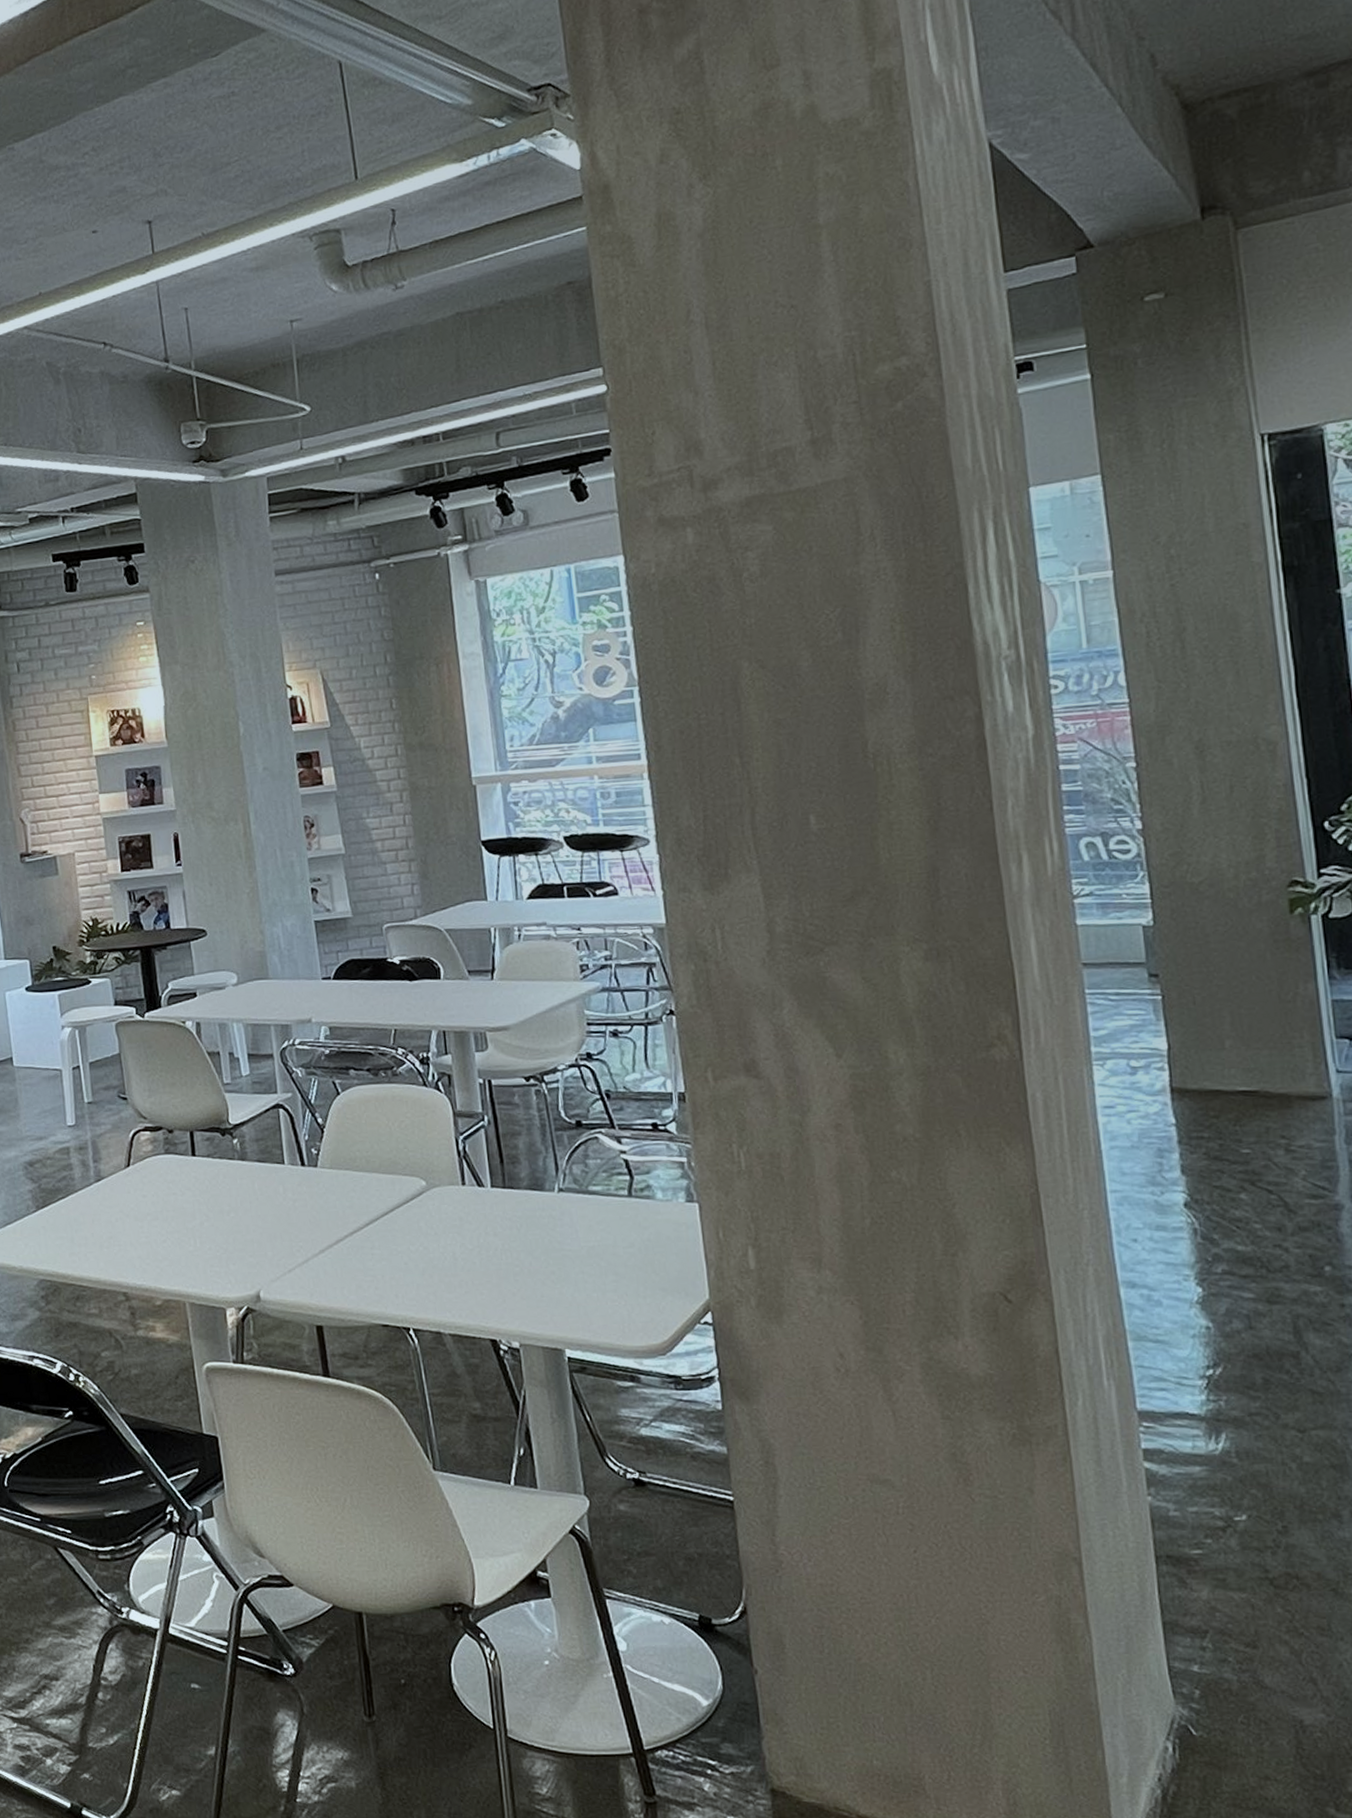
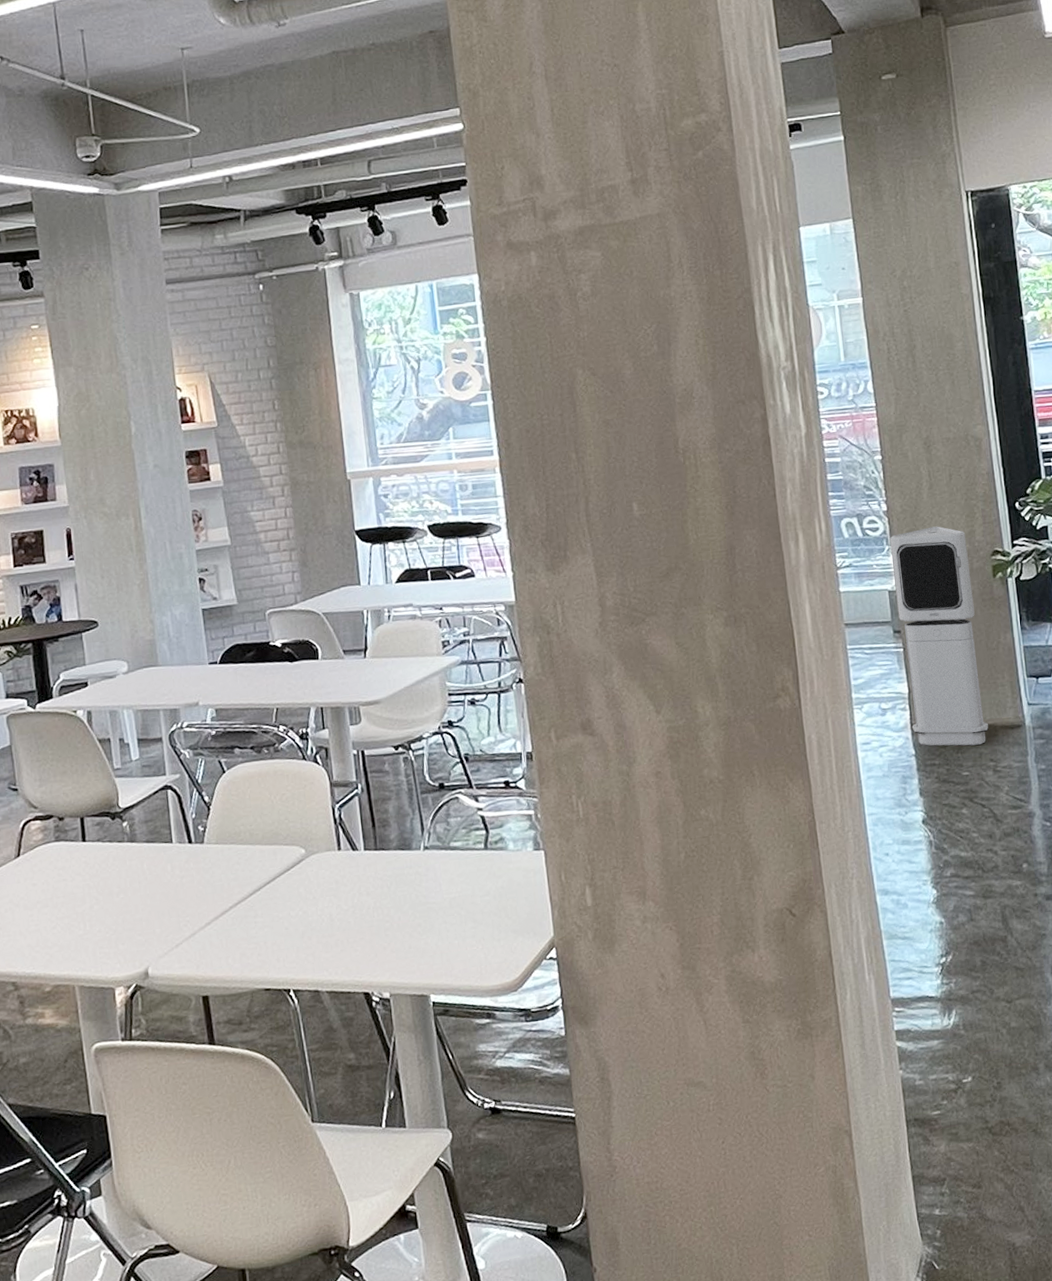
air purifier: none [1145,849,1279,1118] -> present [889,526,989,746]

